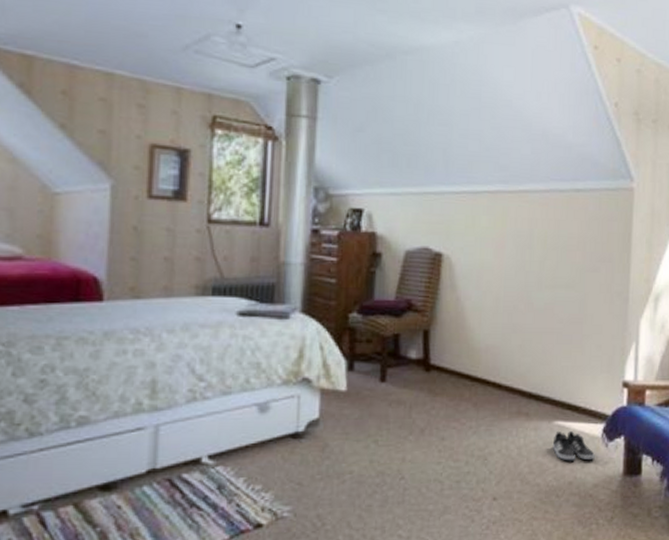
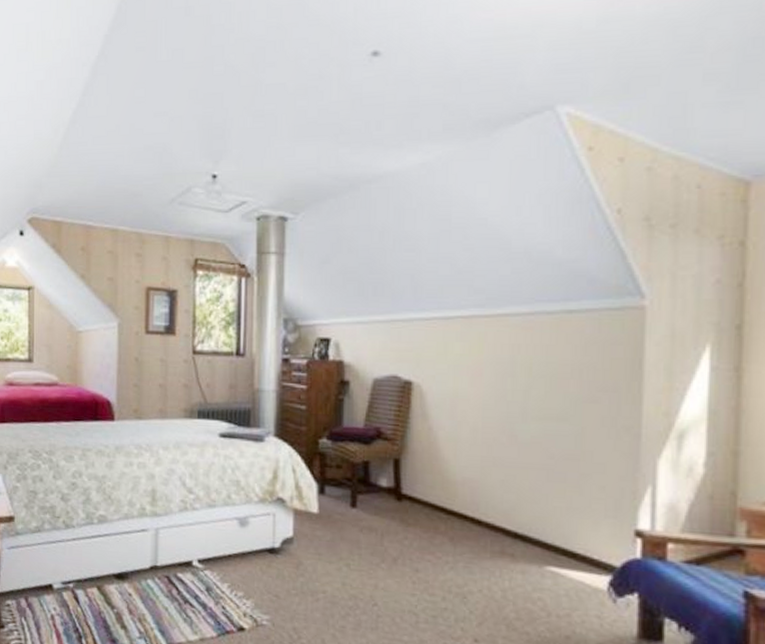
shoe: present [552,431,595,461] -> none [544,578,599,615]

